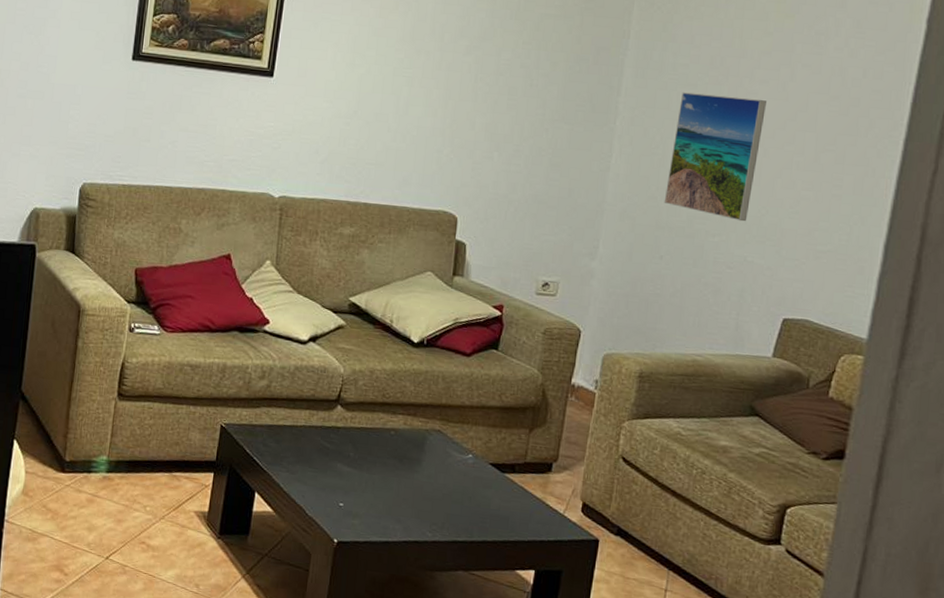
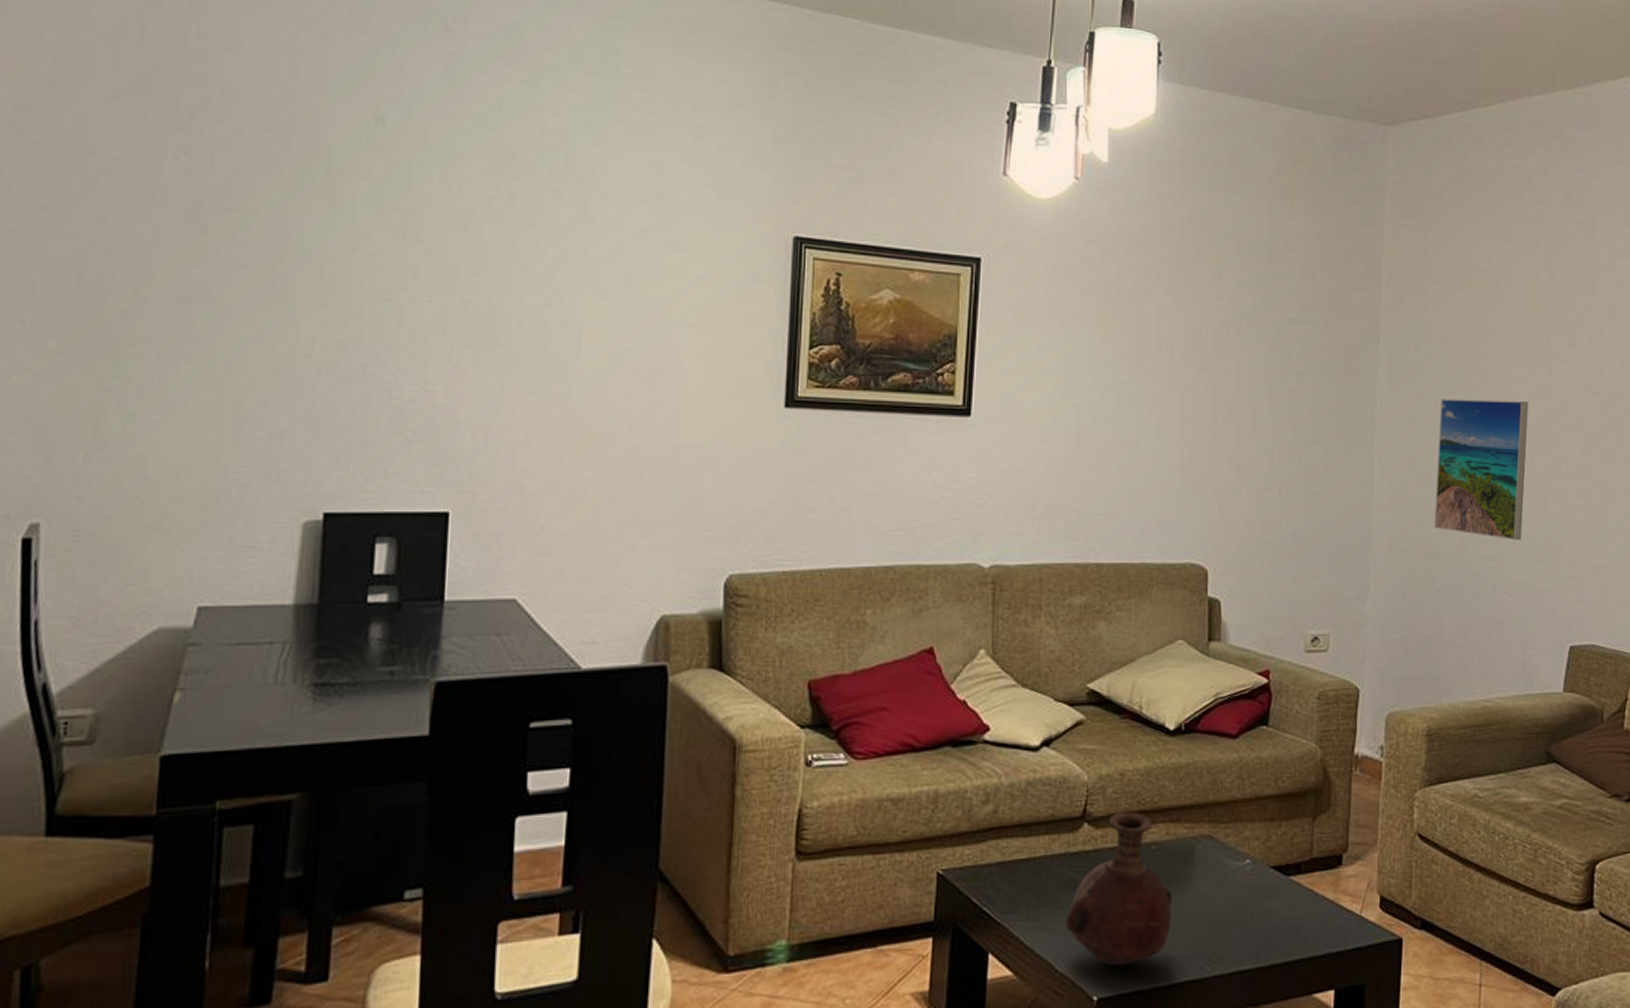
vase: none [317,401,405,520] -> present [1066,812,1173,967]

